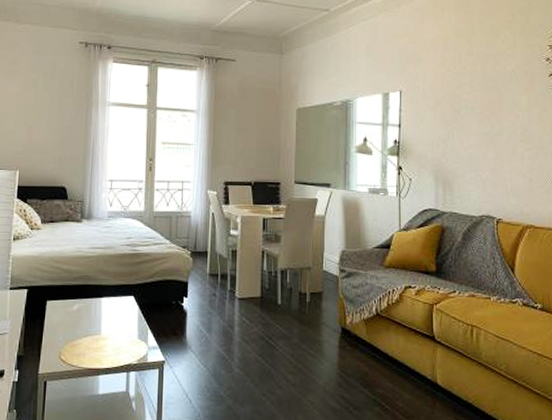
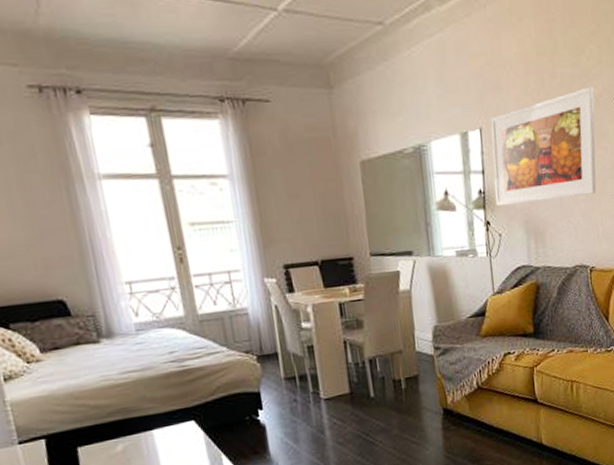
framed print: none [408,64,508,155] -> present [490,87,597,206]

